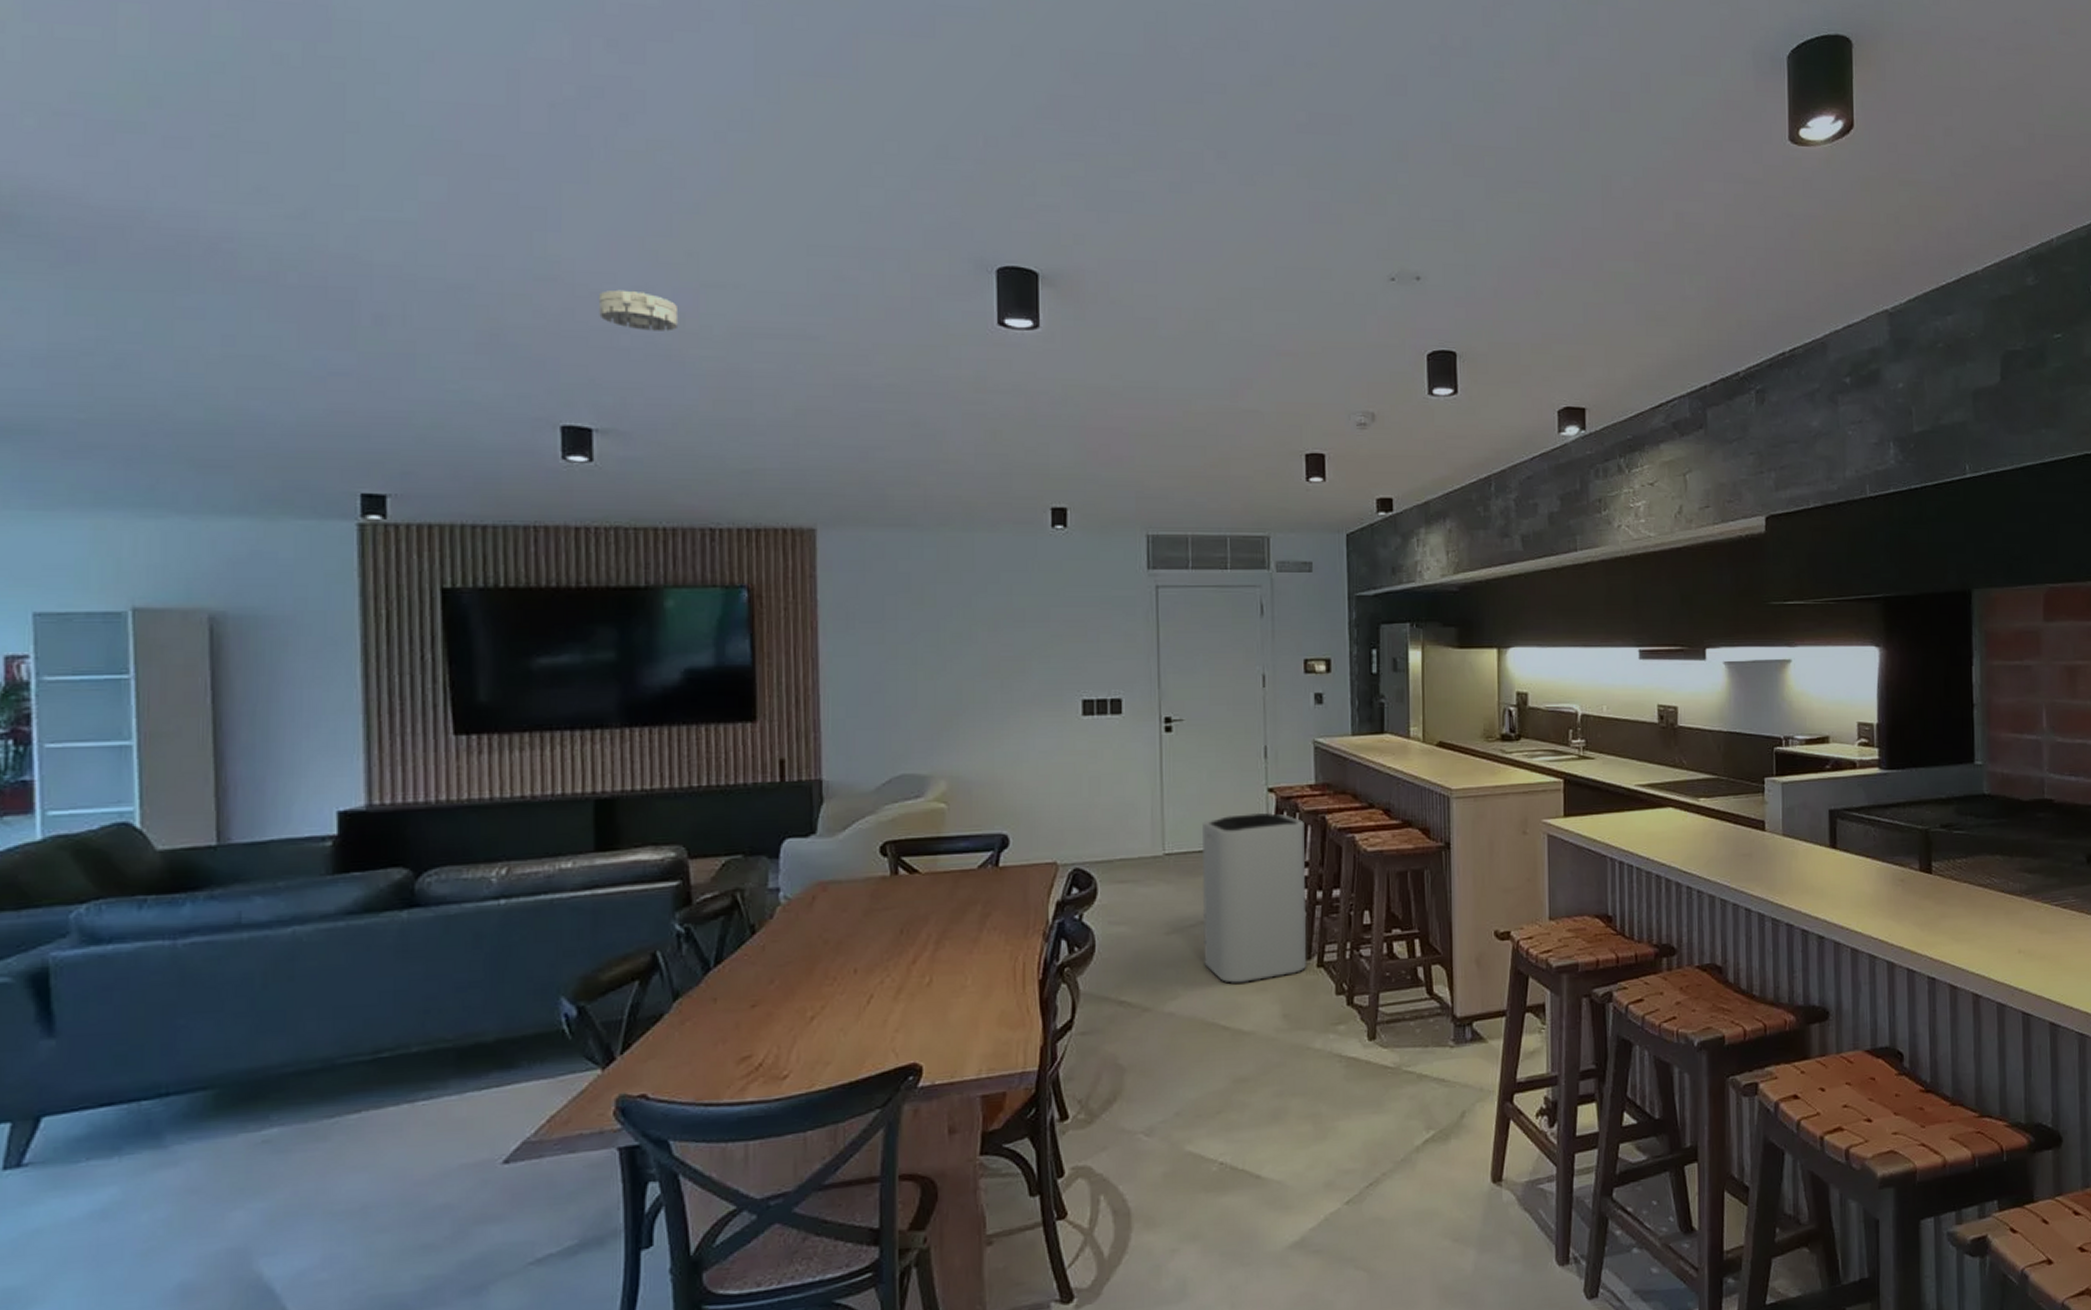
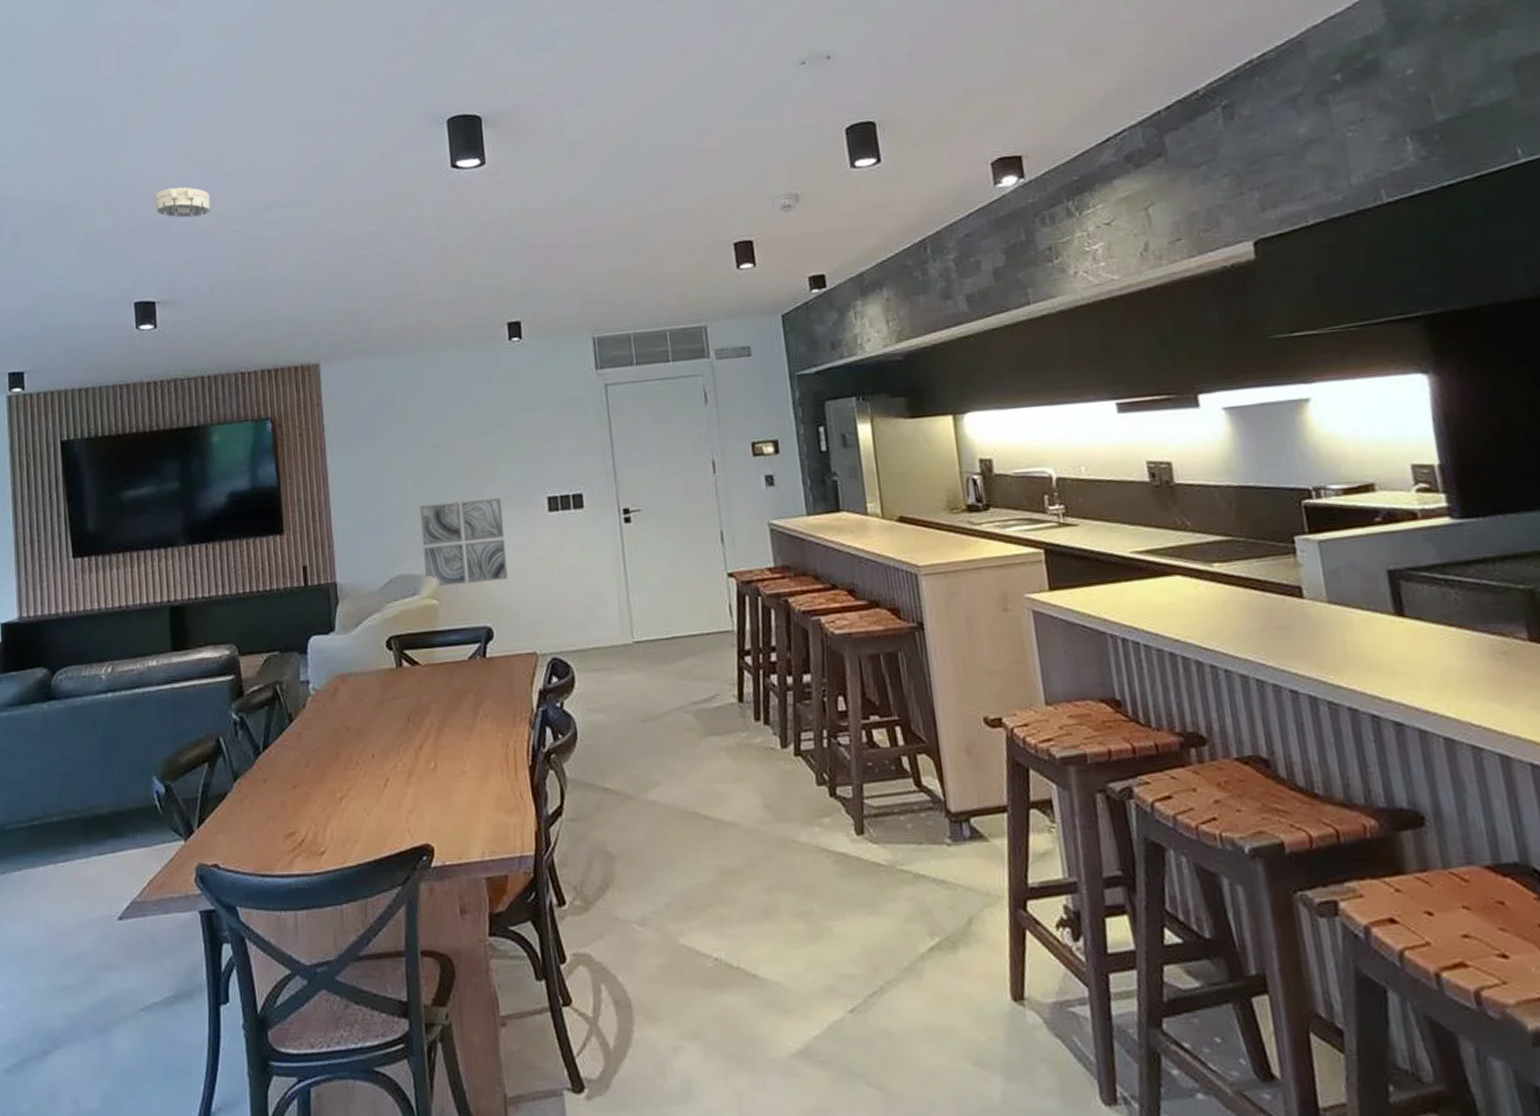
wall art: none [932,697,1031,789] -> present [420,498,508,587]
trash can: present [1202,812,1307,984] -> none [667,598,784,772]

